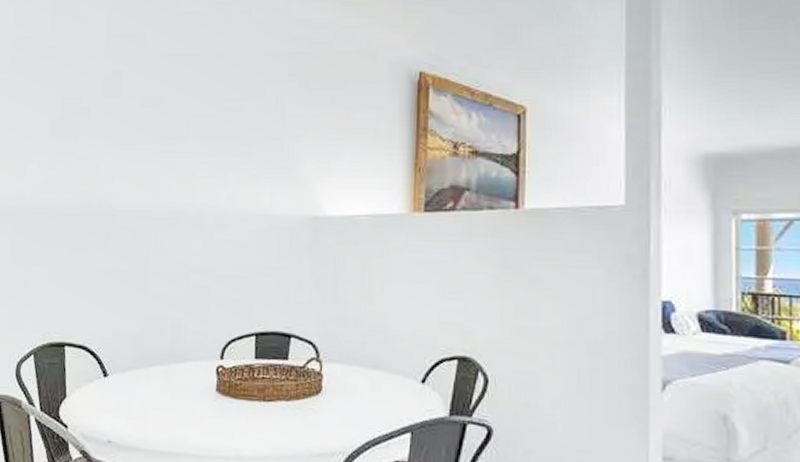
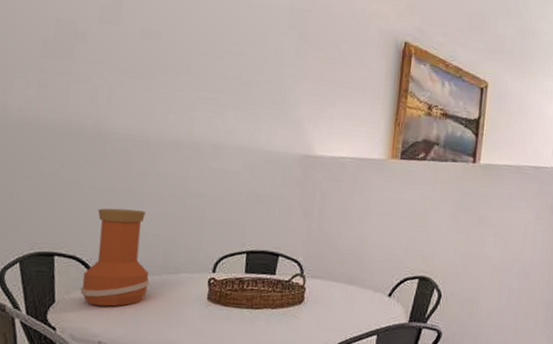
vase: none [89,291,157,401] -> present [80,208,150,307]

